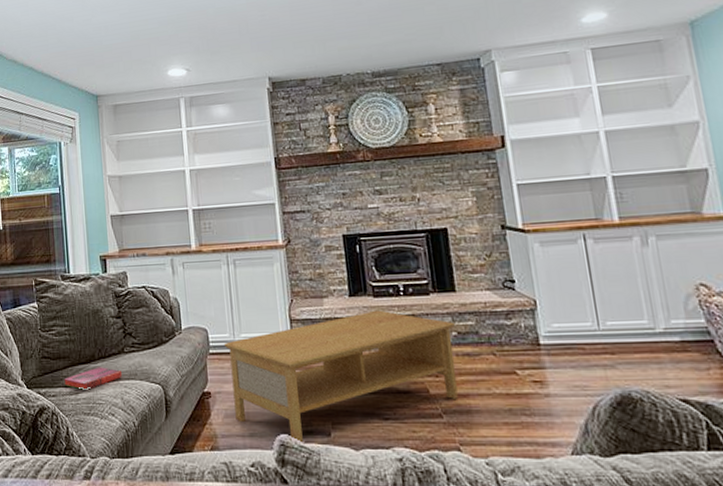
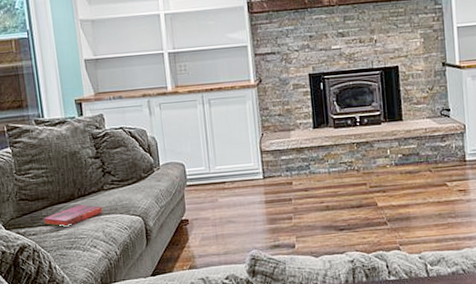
coffee table: present [223,310,458,442] -> none [200,139,400,254]

